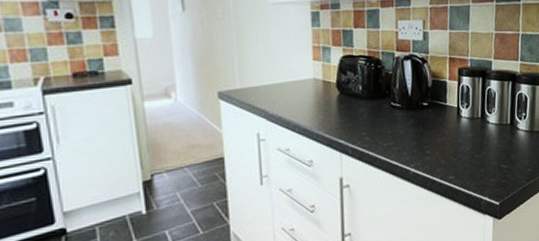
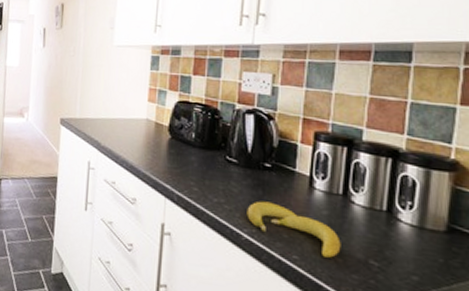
banana: none [412,136,483,171] -> present [247,201,341,258]

